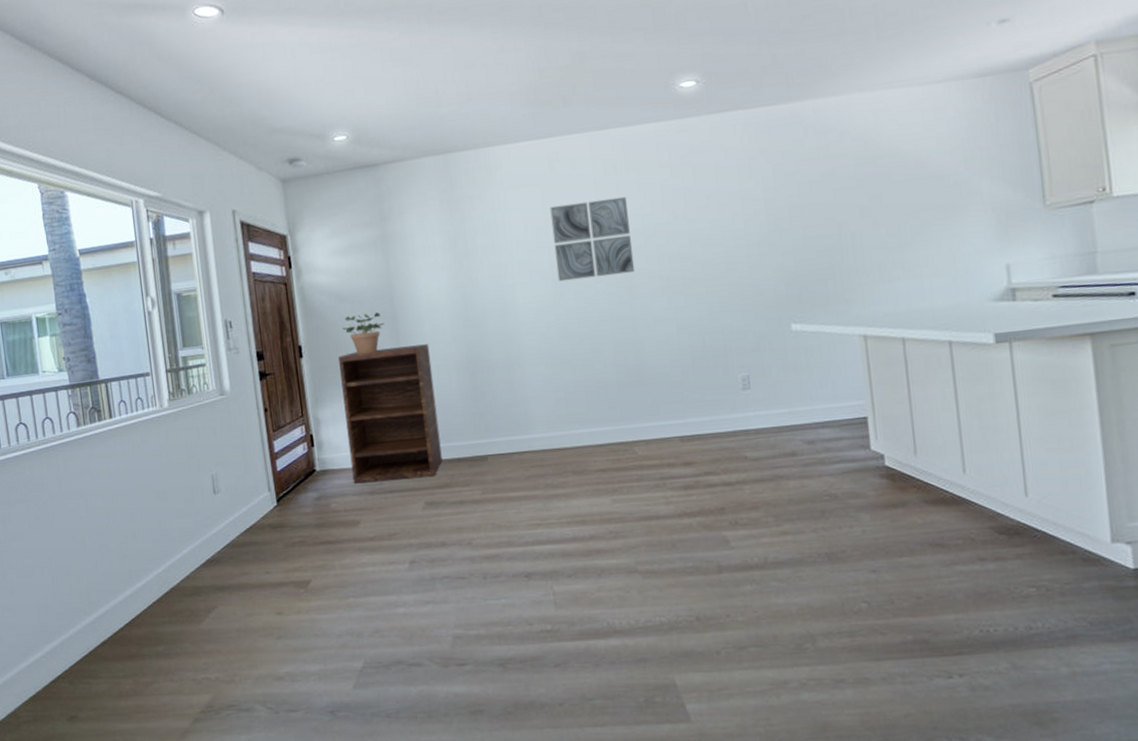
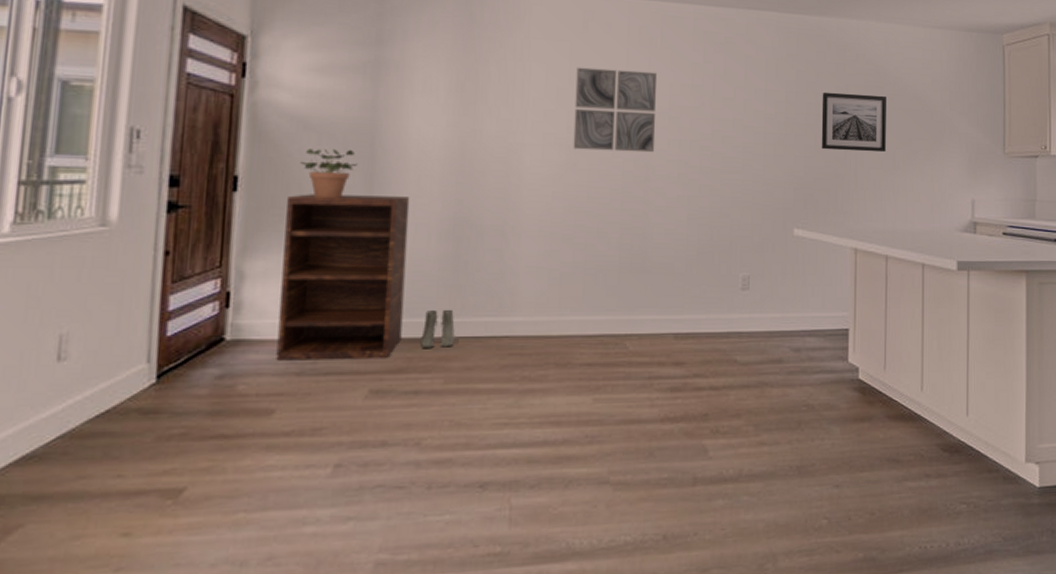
boots: none [457,432,485,466] -> present [420,309,455,348]
wall art: none [804,170,888,240] -> present [821,92,886,153]

